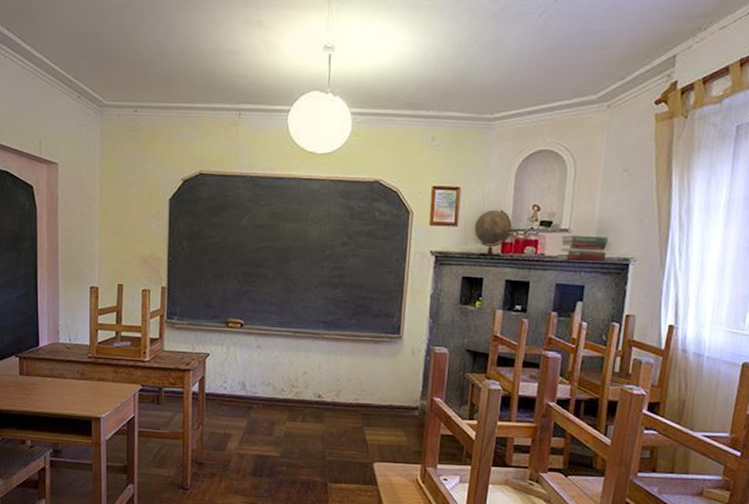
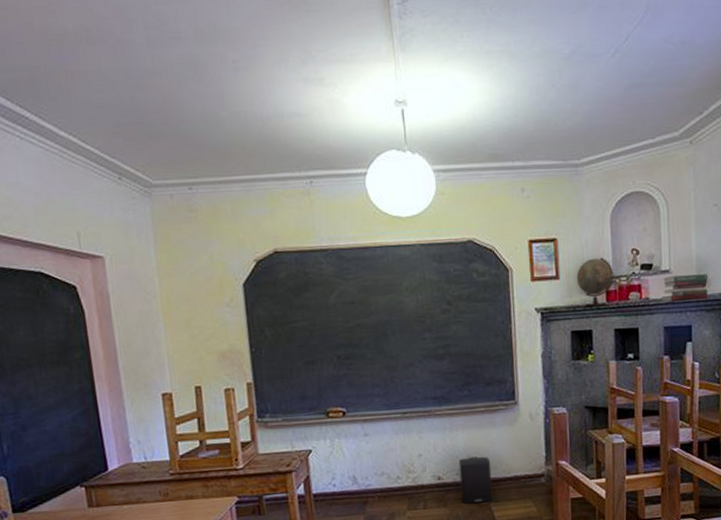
pedal bin: none [337,381,369,425] -> present [458,456,493,504]

